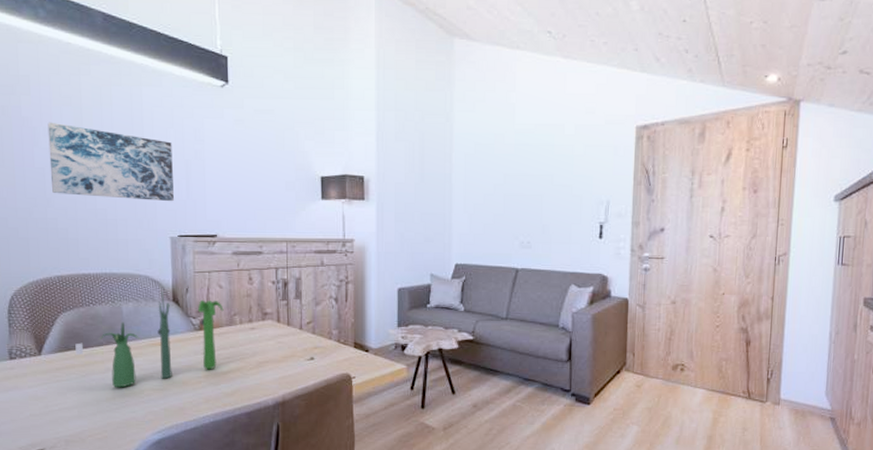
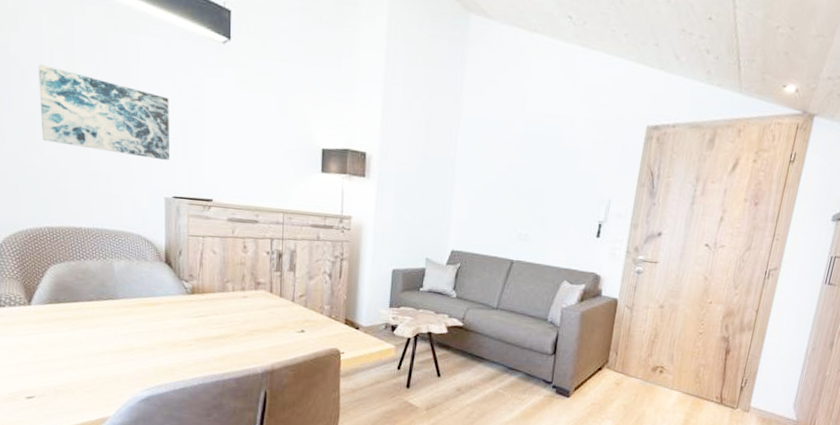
plant: present [75,292,224,388] -> none [65,252,217,344]

